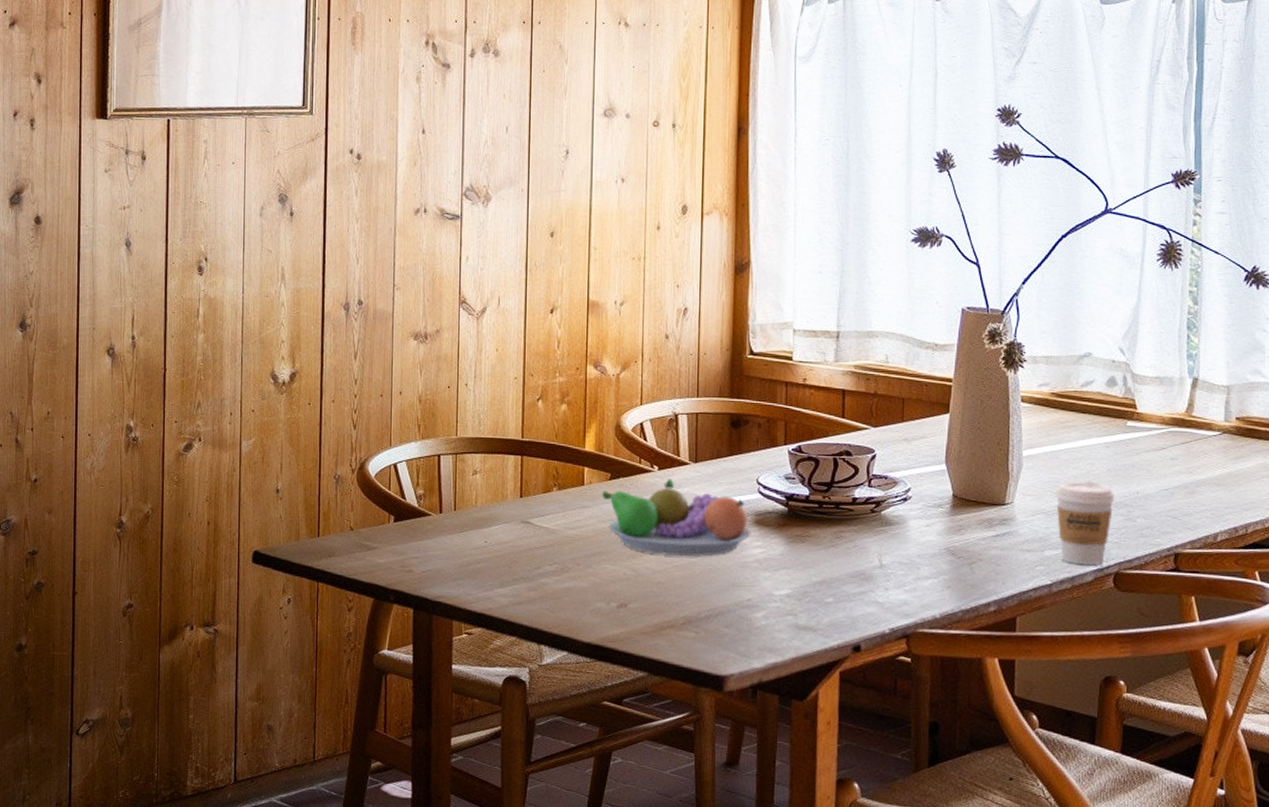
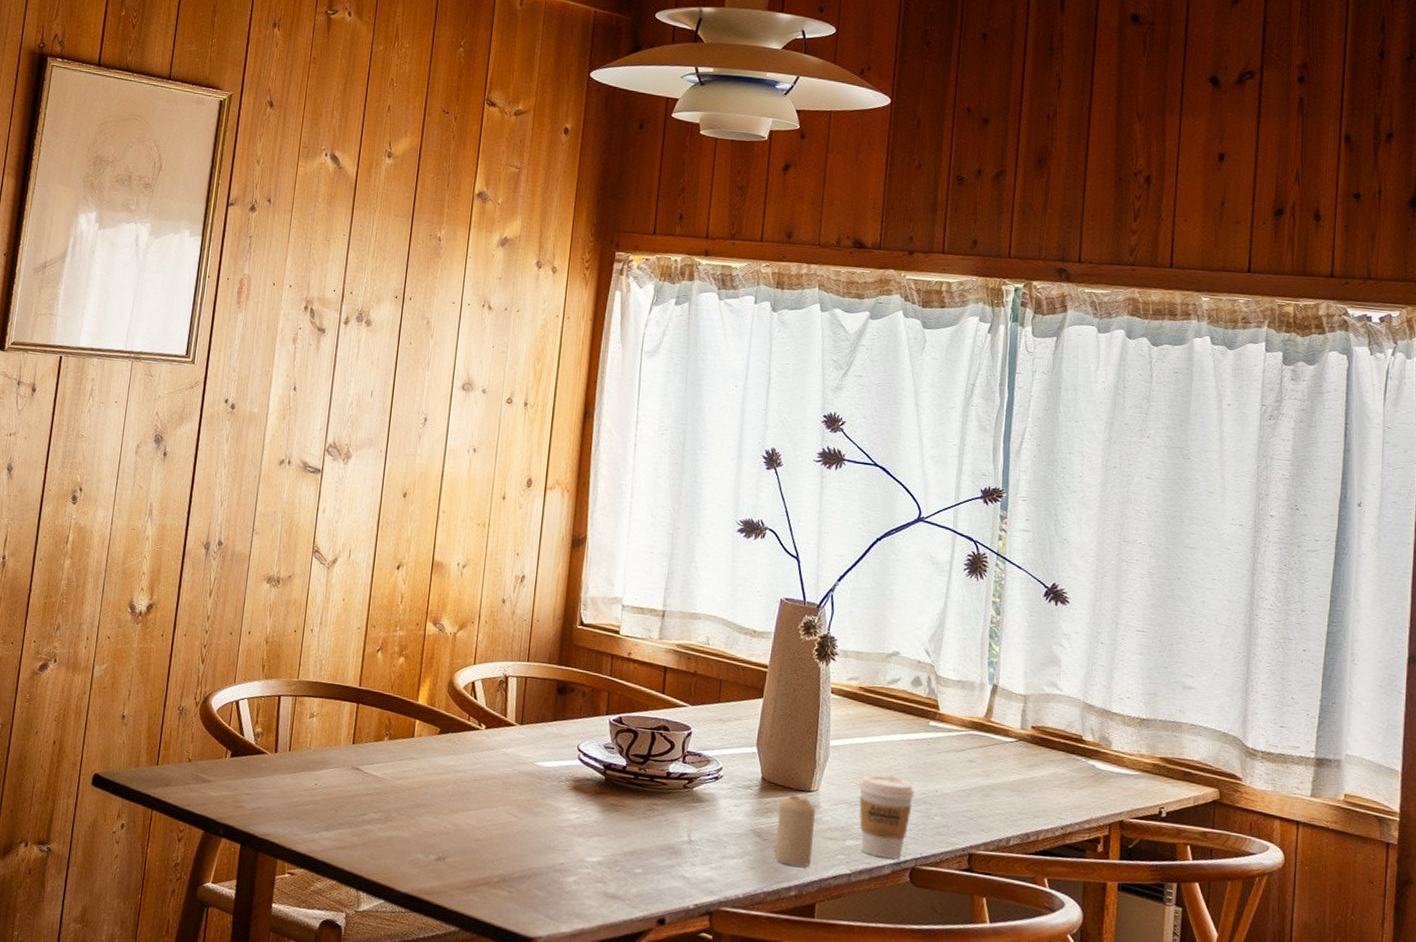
fruit bowl: present [602,478,751,556] -> none [430,737,569,817]
candle: none [970,509,1011,582] -> present [774,794,815,867]

